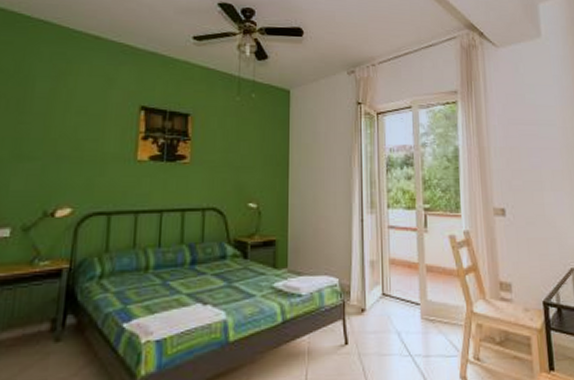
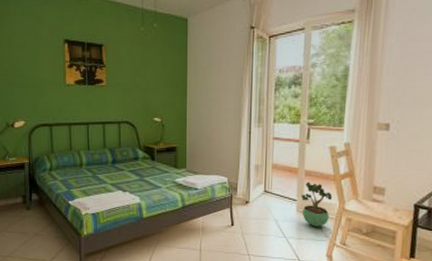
potted plant: none [425,279,459,338] -> present [301,182,333,227]

